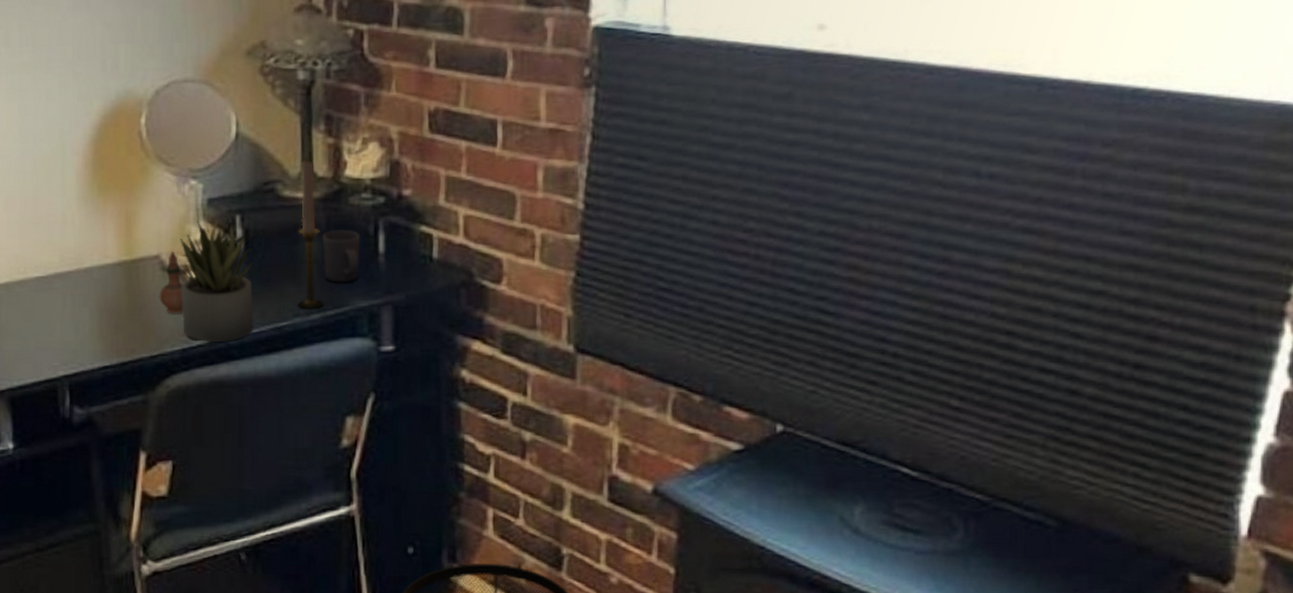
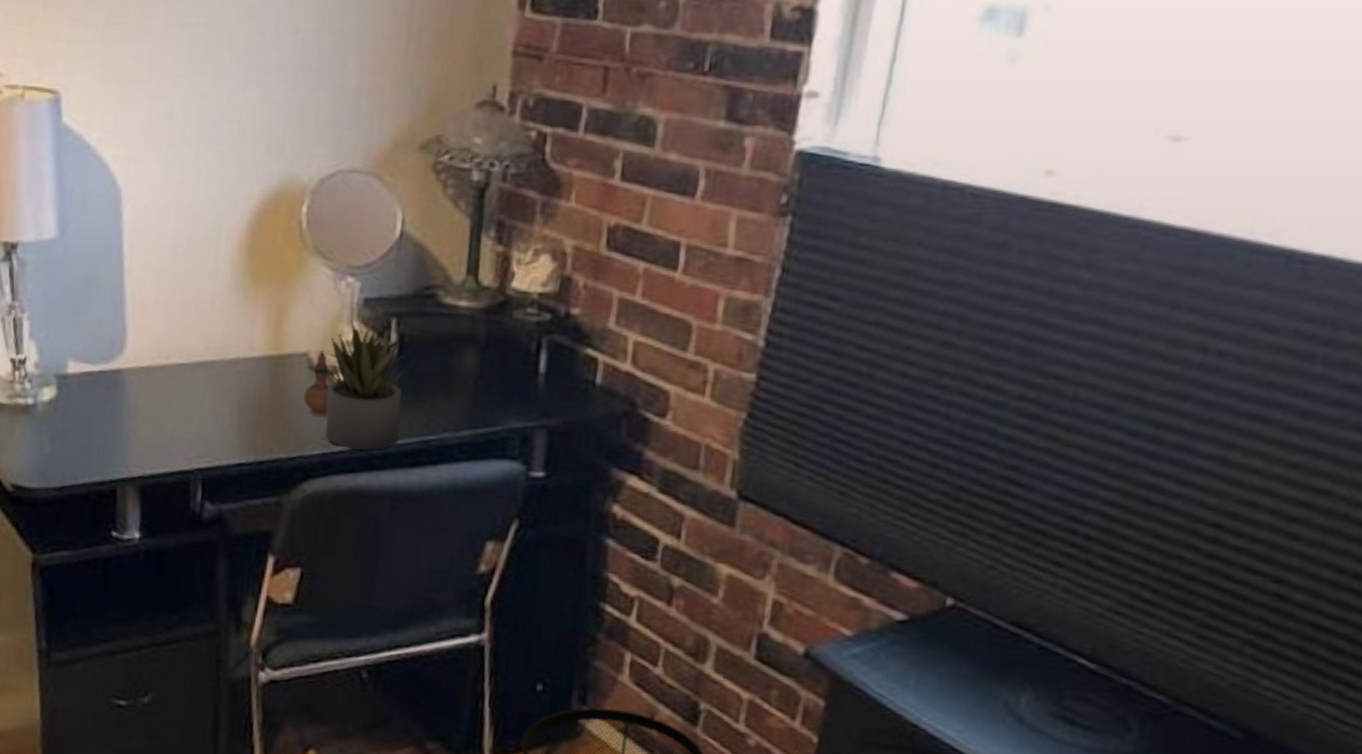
candlestick: present [298,159,324,310] -> none [448,266,480,425]
mug: present [323,229,361,284] -> none [478,344,521,402]

